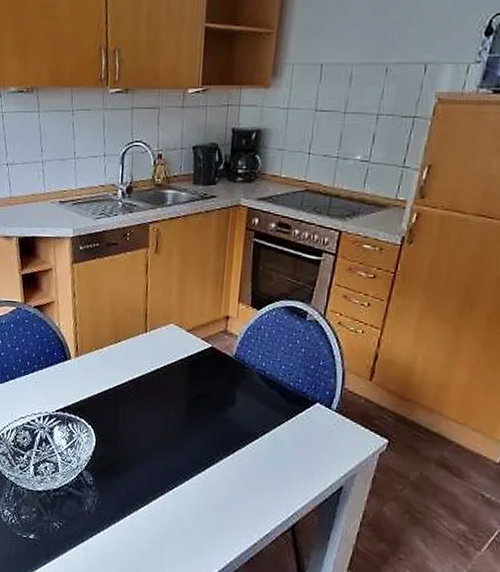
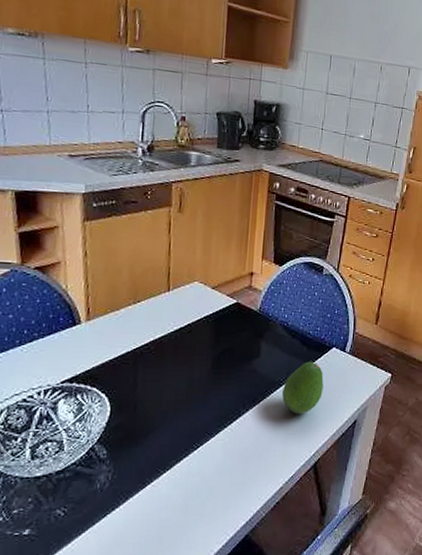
fruit: none [257,415,305,471] -> present [281,361,324,414]

